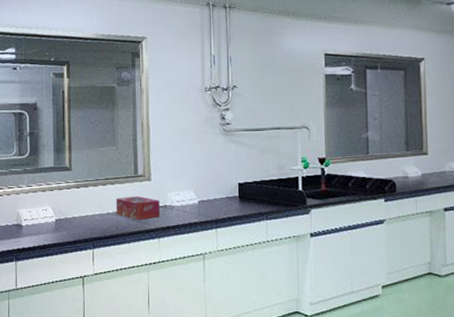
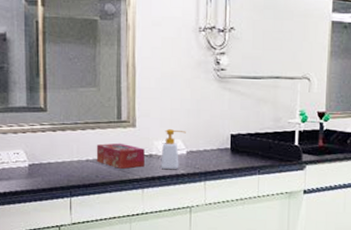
soap bottle: none [174,181,197,219] -> present [160,129,186,170]

